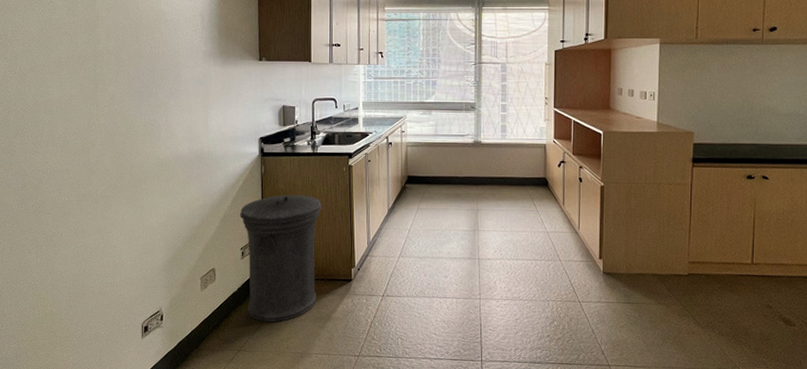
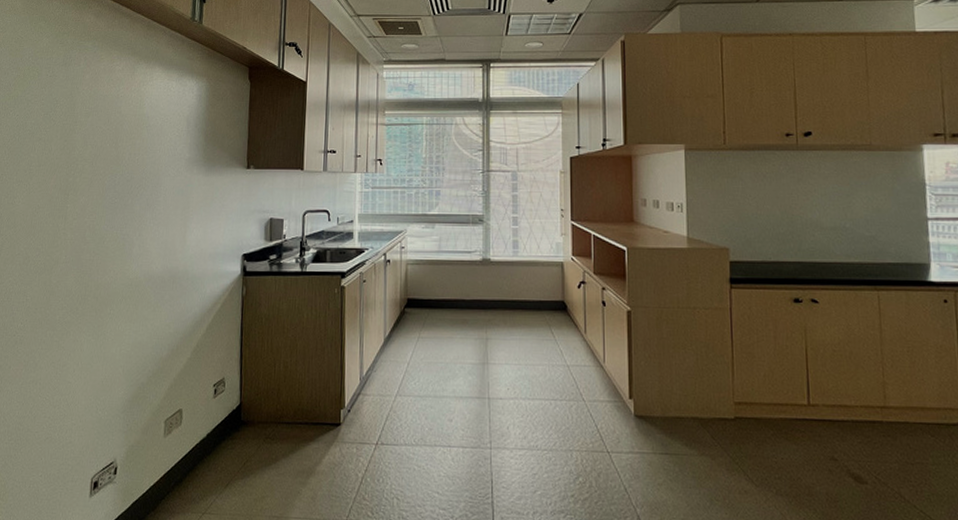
trash can: present [239,194,322,322] -> none [214,320,309,477]

